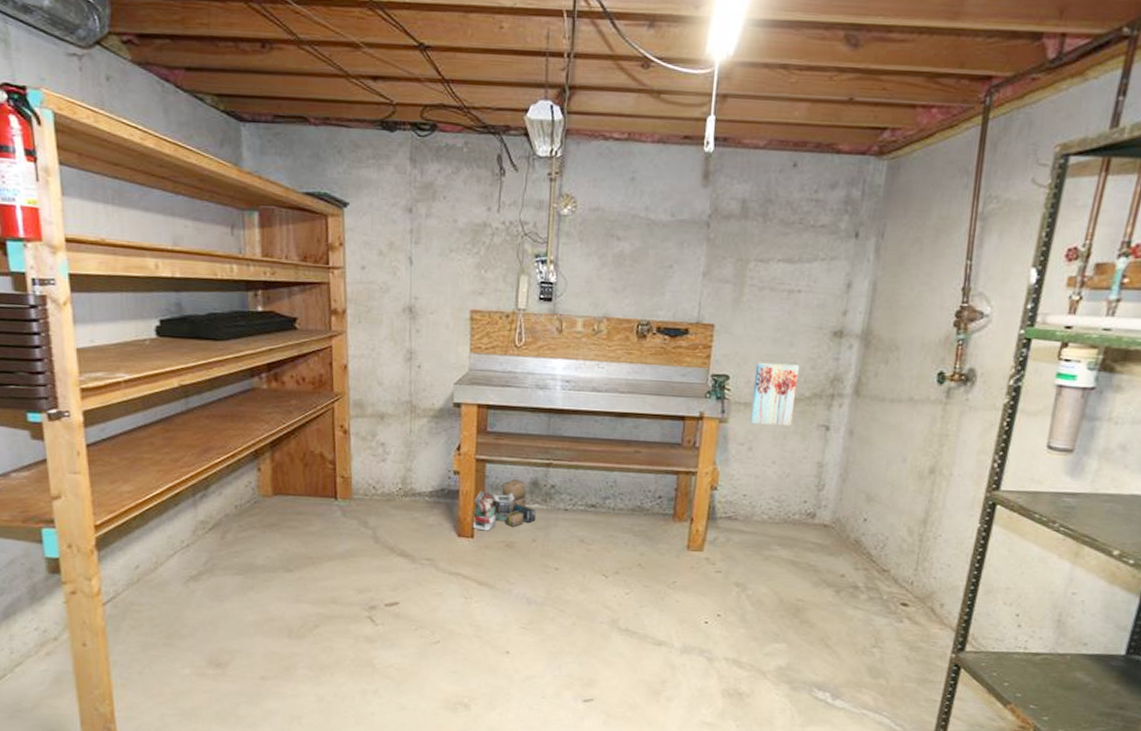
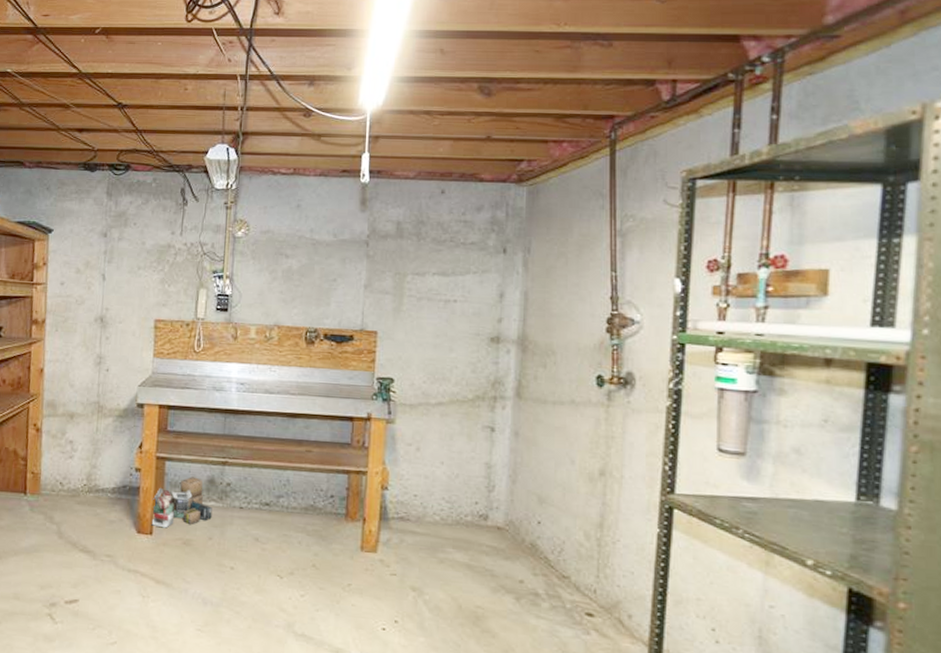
wall art: present [749,362,799,426] -> none [415,366,460,427]

